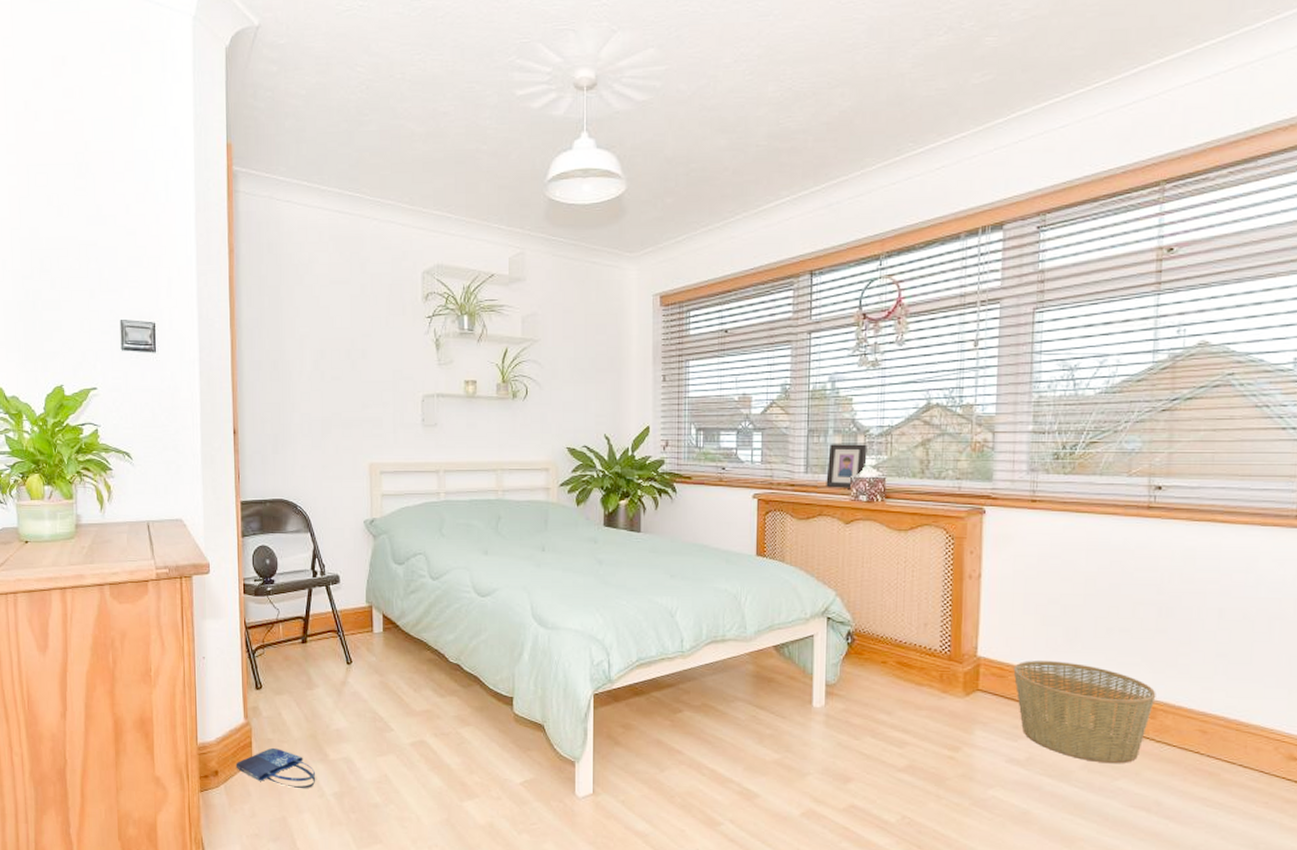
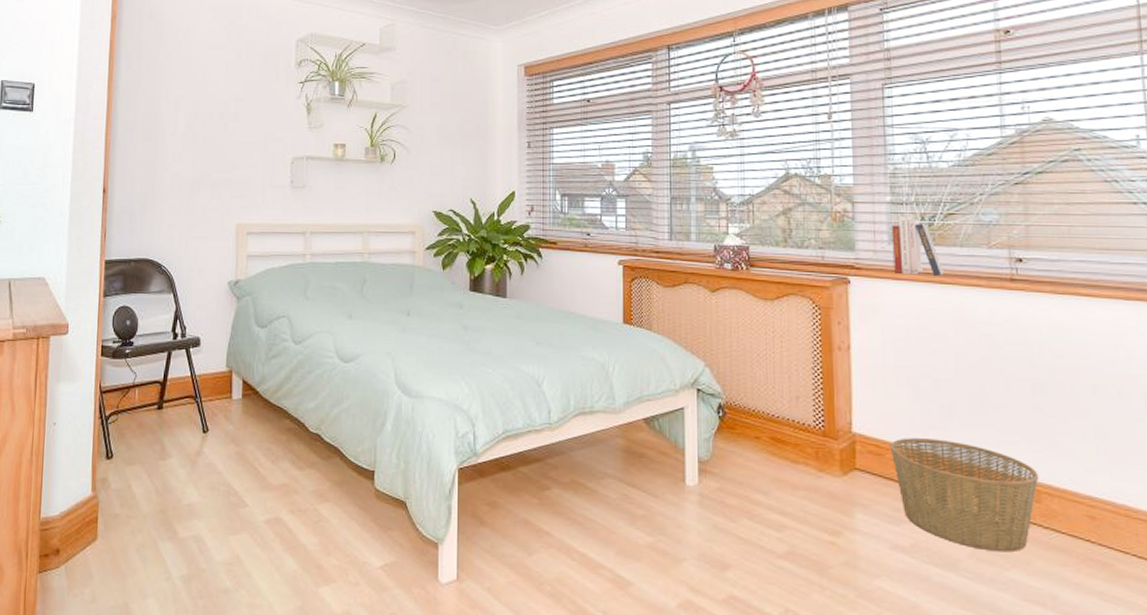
shopping bag: present [235,748,316,789] -> none [78,524,163,571]
picture frame: present [826,444,867,488] -> none [690,211,730,256]
books: none [1031,446,1082,506] -> present [891,216,945,277]

